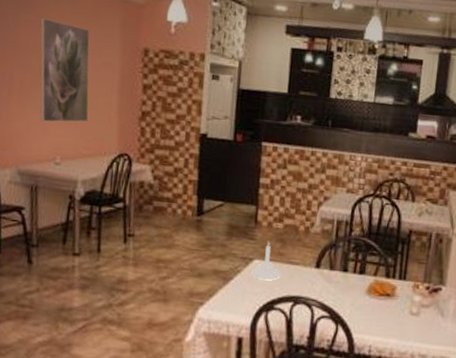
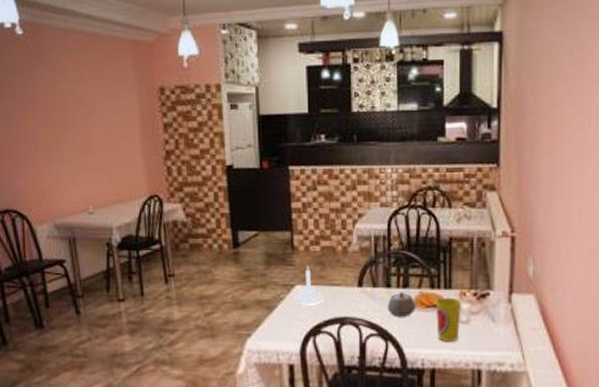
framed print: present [39,17,90,122] -> none [55,69,115,173]
teapot: none [341,277,370,303] -> present [387,292,415,317]
cup: none [387,287,414,332] -> present [435,297,462,342]

